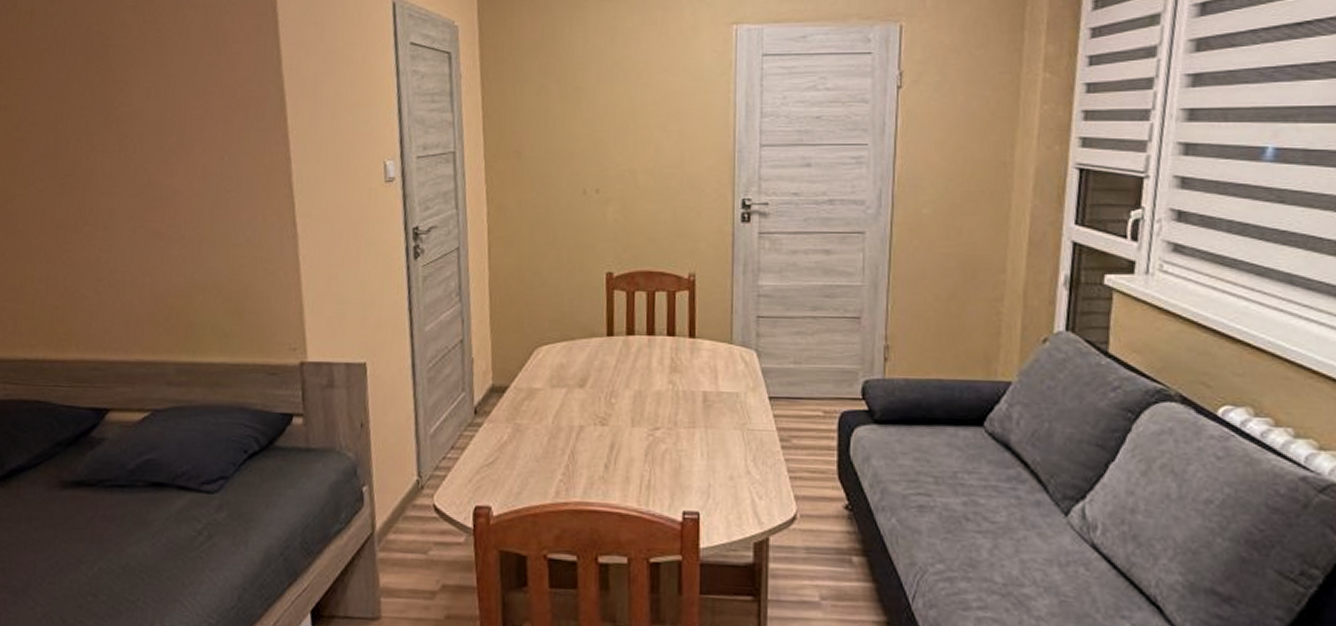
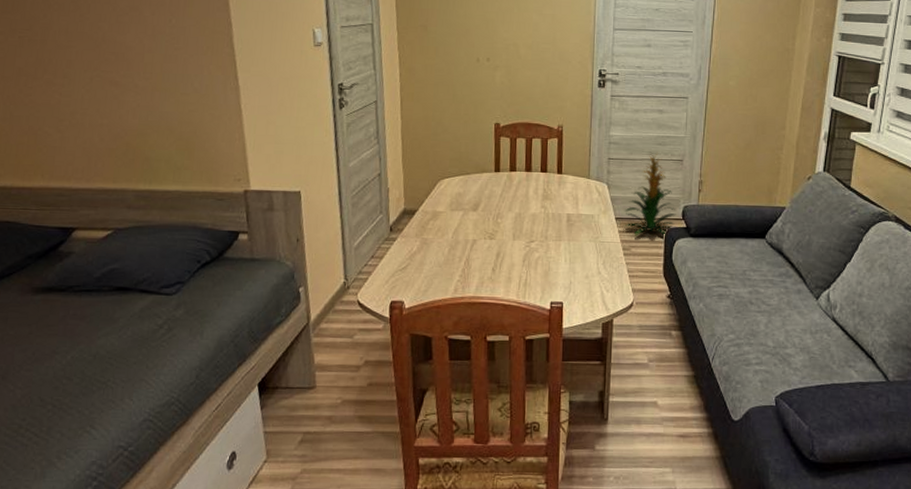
indoor plant: none [781,307,853,423] -> present [624,152,676,236]

